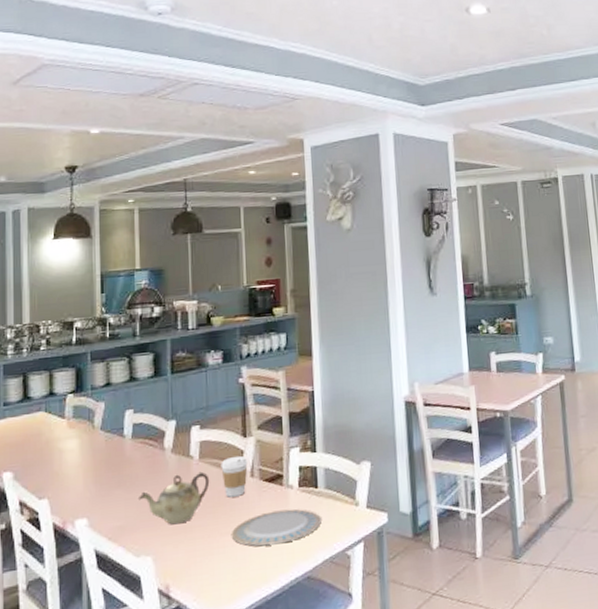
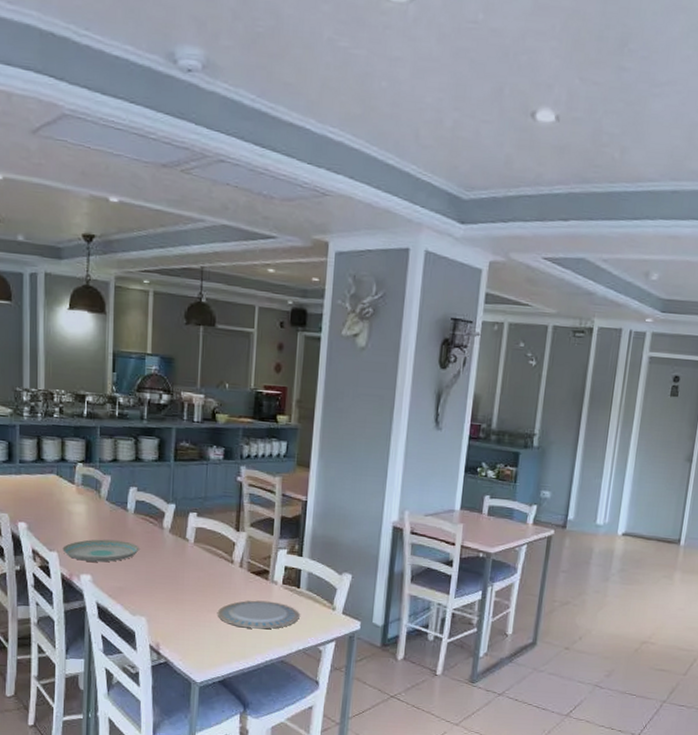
plate: none [54,471,140,504] -> present [62,539,139,562]
teapot: present [137,471,210,525] -> none [136,552,202,595]
coffee cup: present [221,455,248,497] -> none [213,546,238,582]

